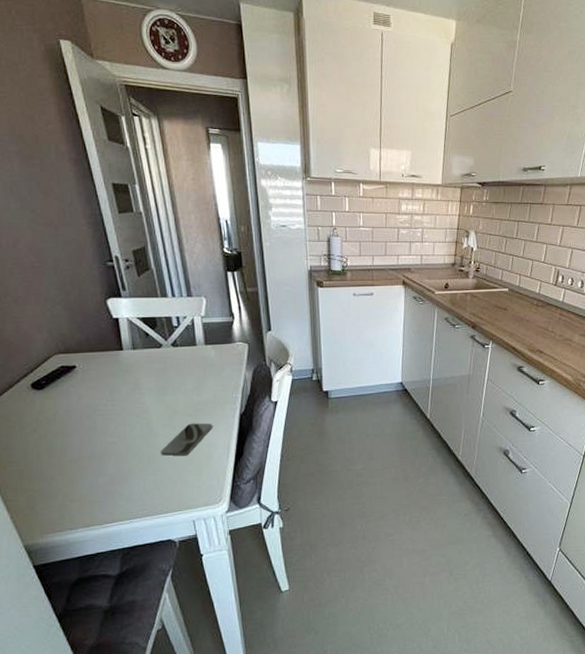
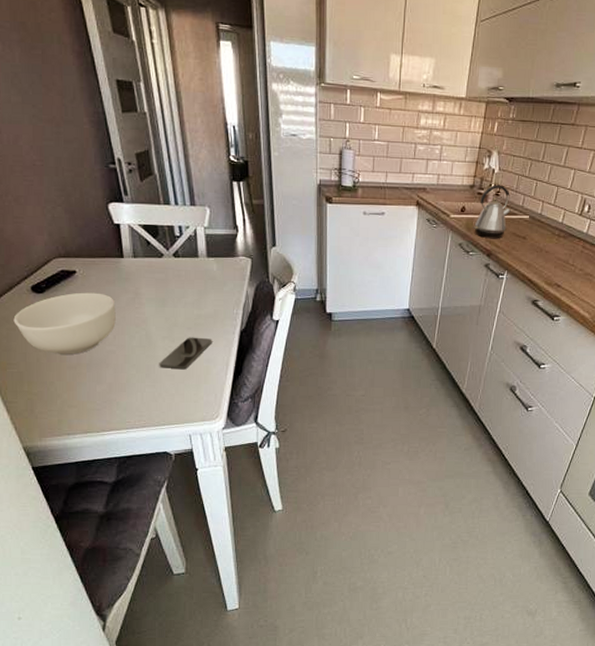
bowl: none [13,385,116,449] -> present [13,292,116,355]
kettle: none [457,261,491,312] -> present [473,184,511,239]

